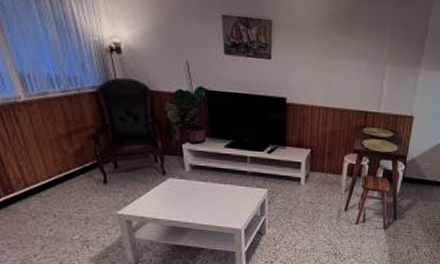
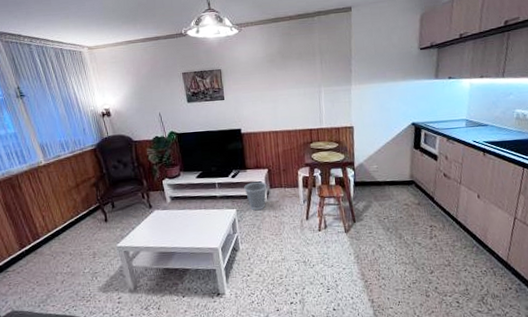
wastebasket: none [280,161,307,194] -> present [244,181,267,211]

